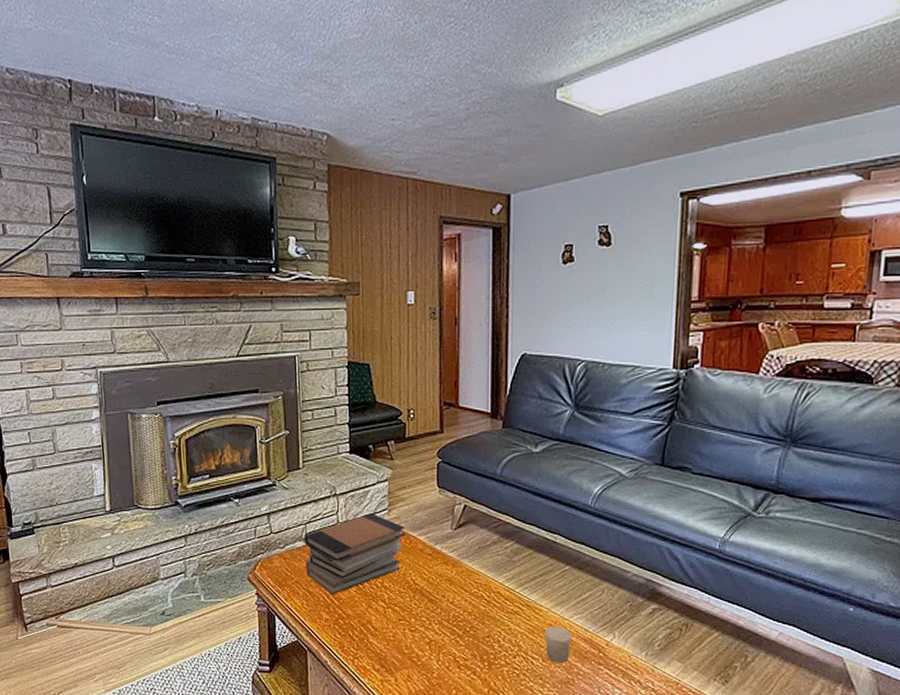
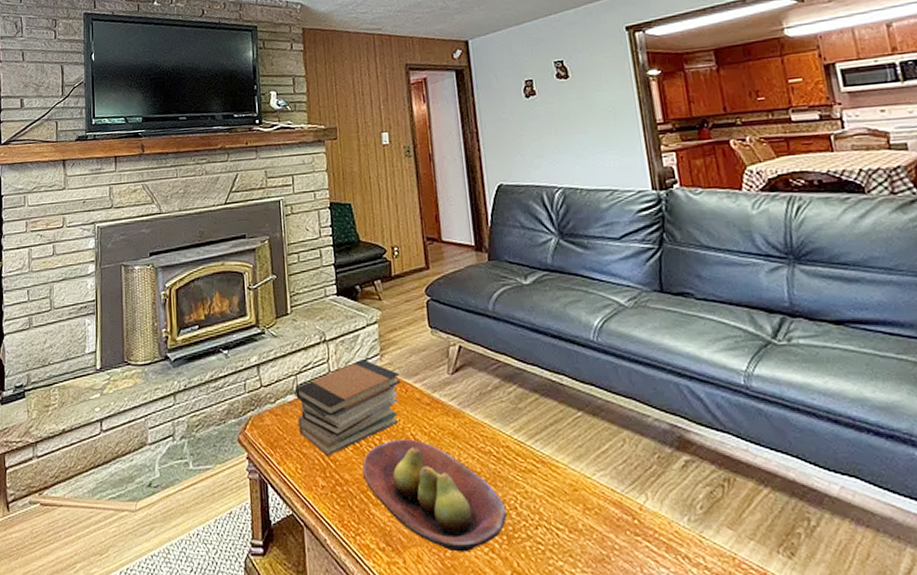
fruit bowl: none [363,583,490,674] -> present [361,439,507,553]
candle: present [545,626,572,663] -> none [566,487,600,534]

